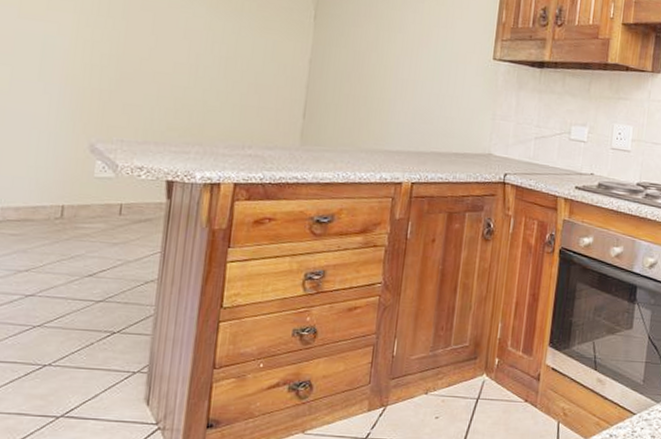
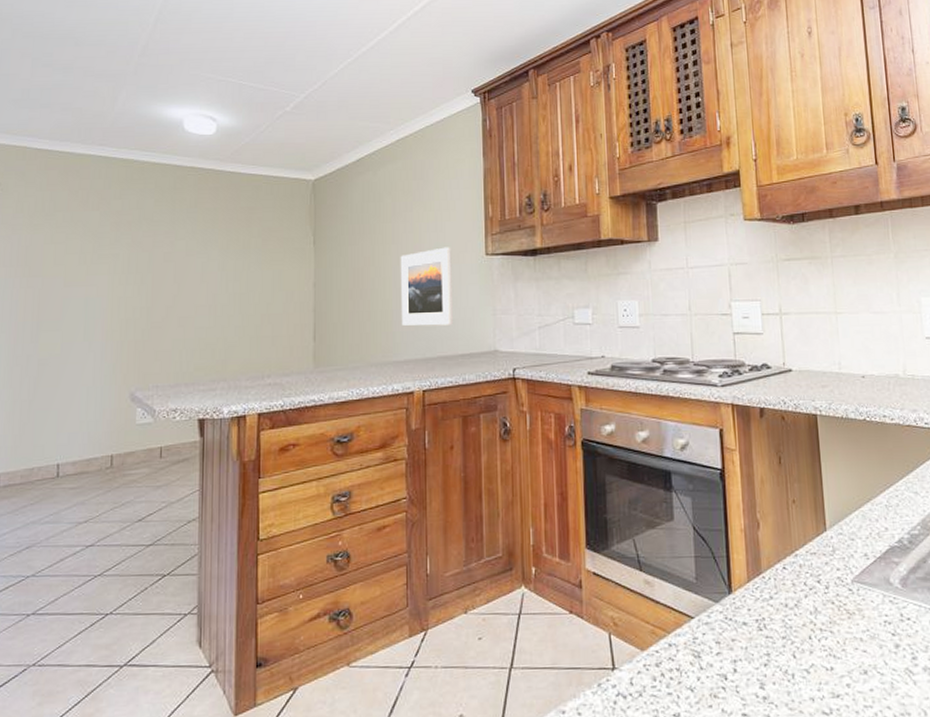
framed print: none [399,44,459,123] -> present [400,247,453,326]

